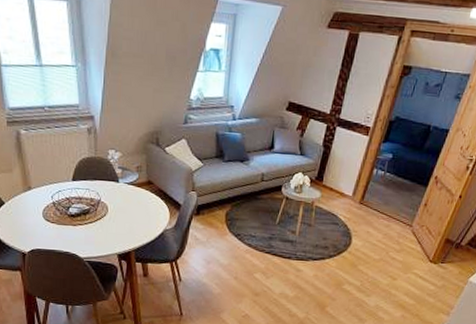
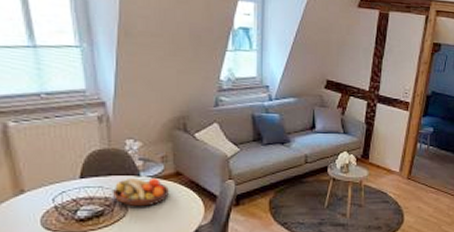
fruit bowl: none [97,183,141,209] -> present [113,177,169,207]

